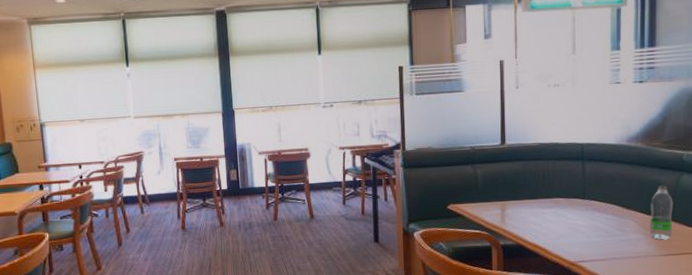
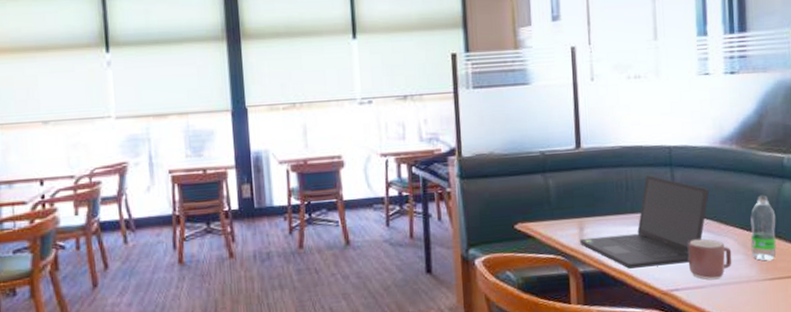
laptop: none [502,167,615,243] -> present [580,175,709,269]
mug: none [594,220,632,254] -> present [688,238,732,280]

